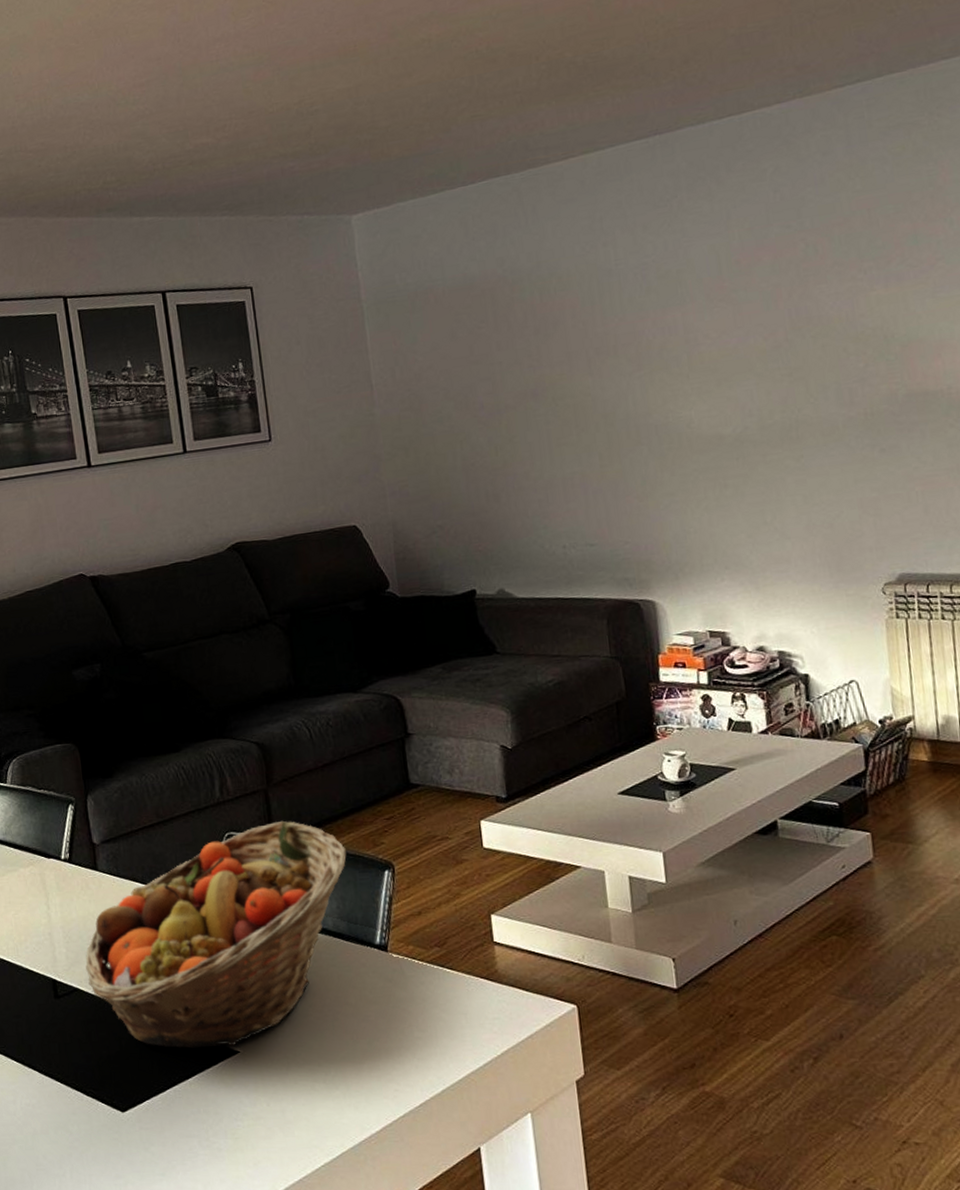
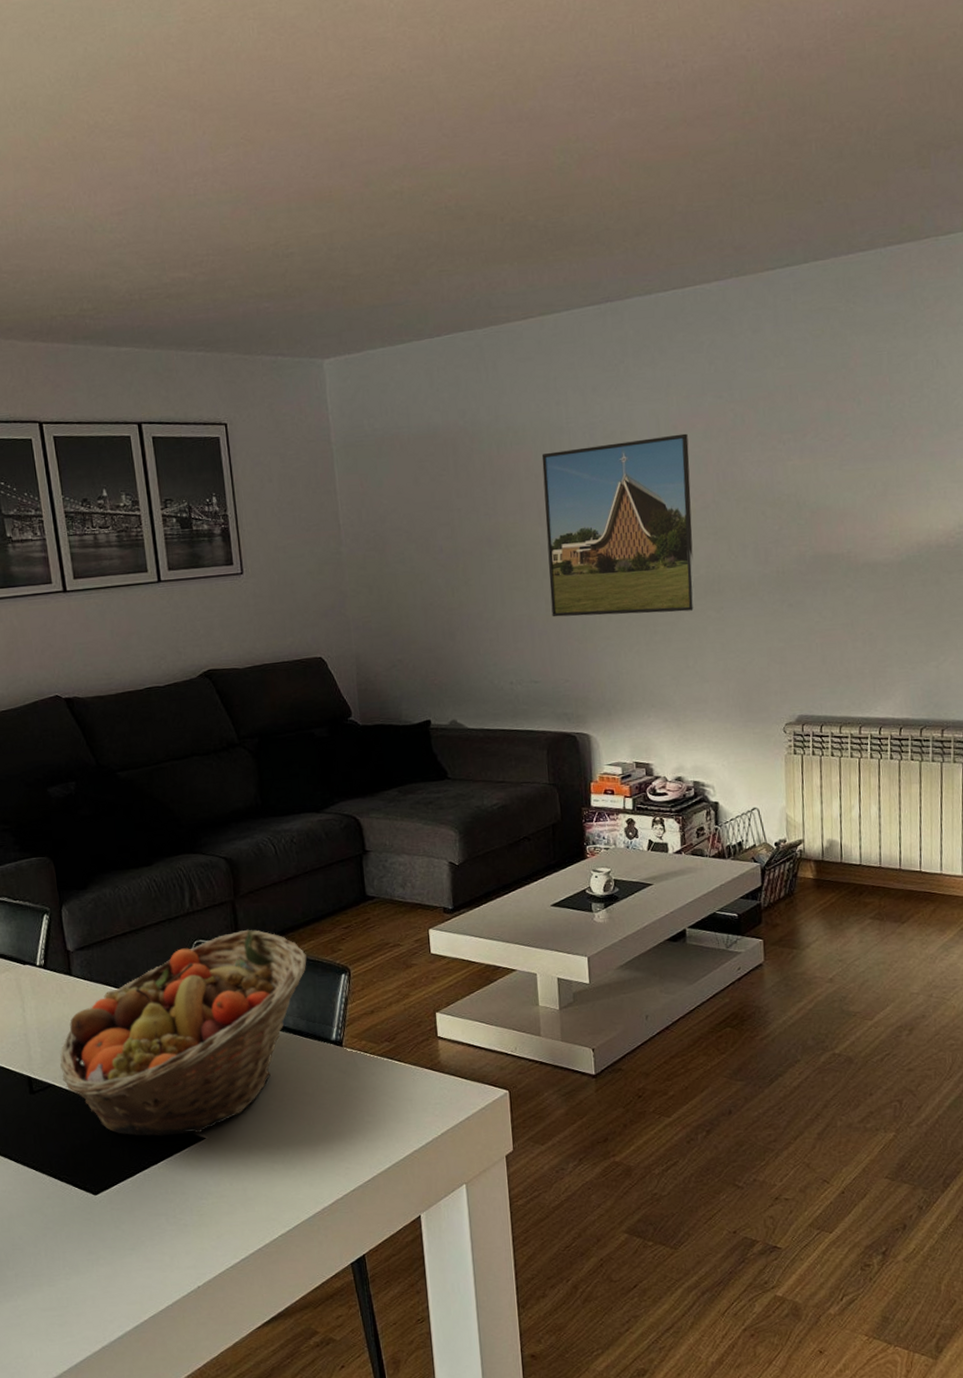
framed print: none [589,268,771,474] -> present [541,433,695,617]

